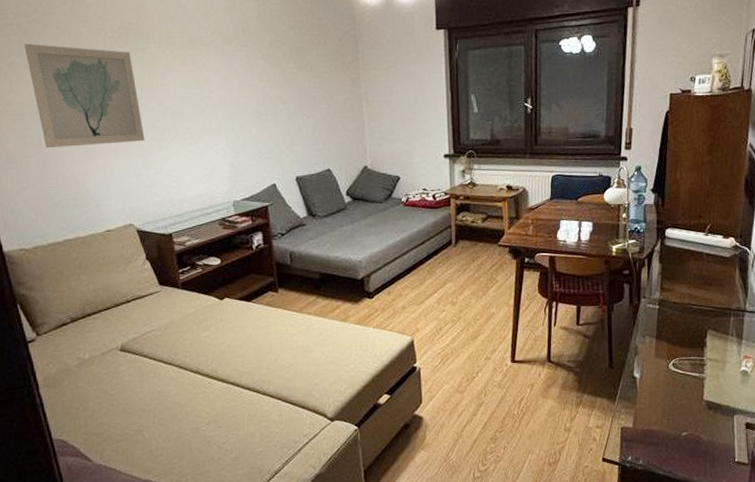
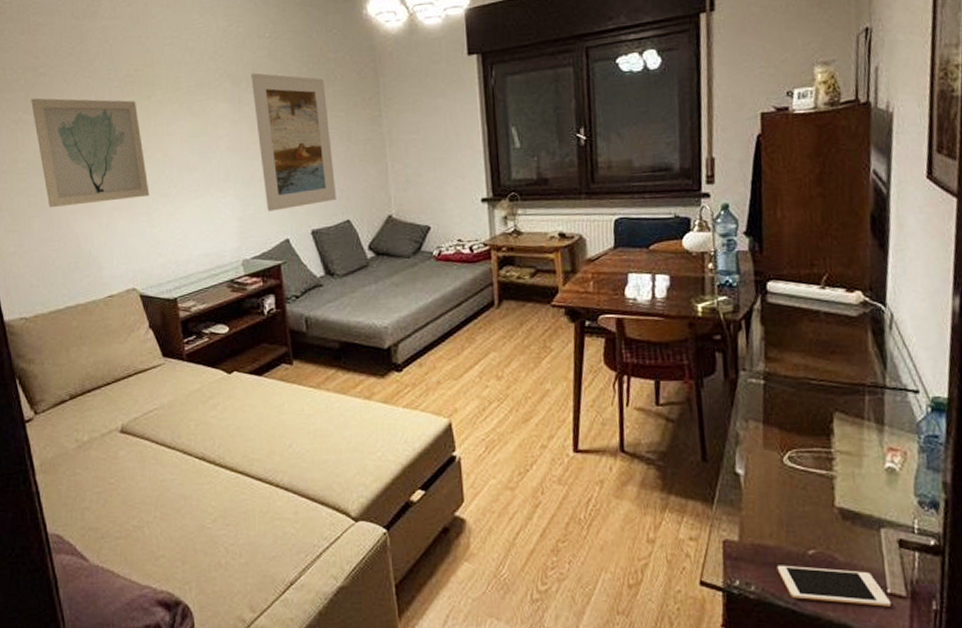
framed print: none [241,33,318,159] -> present [251,73,336,211]
cell phone: none [659,444,738,471] -> present [777,565,892,607]

